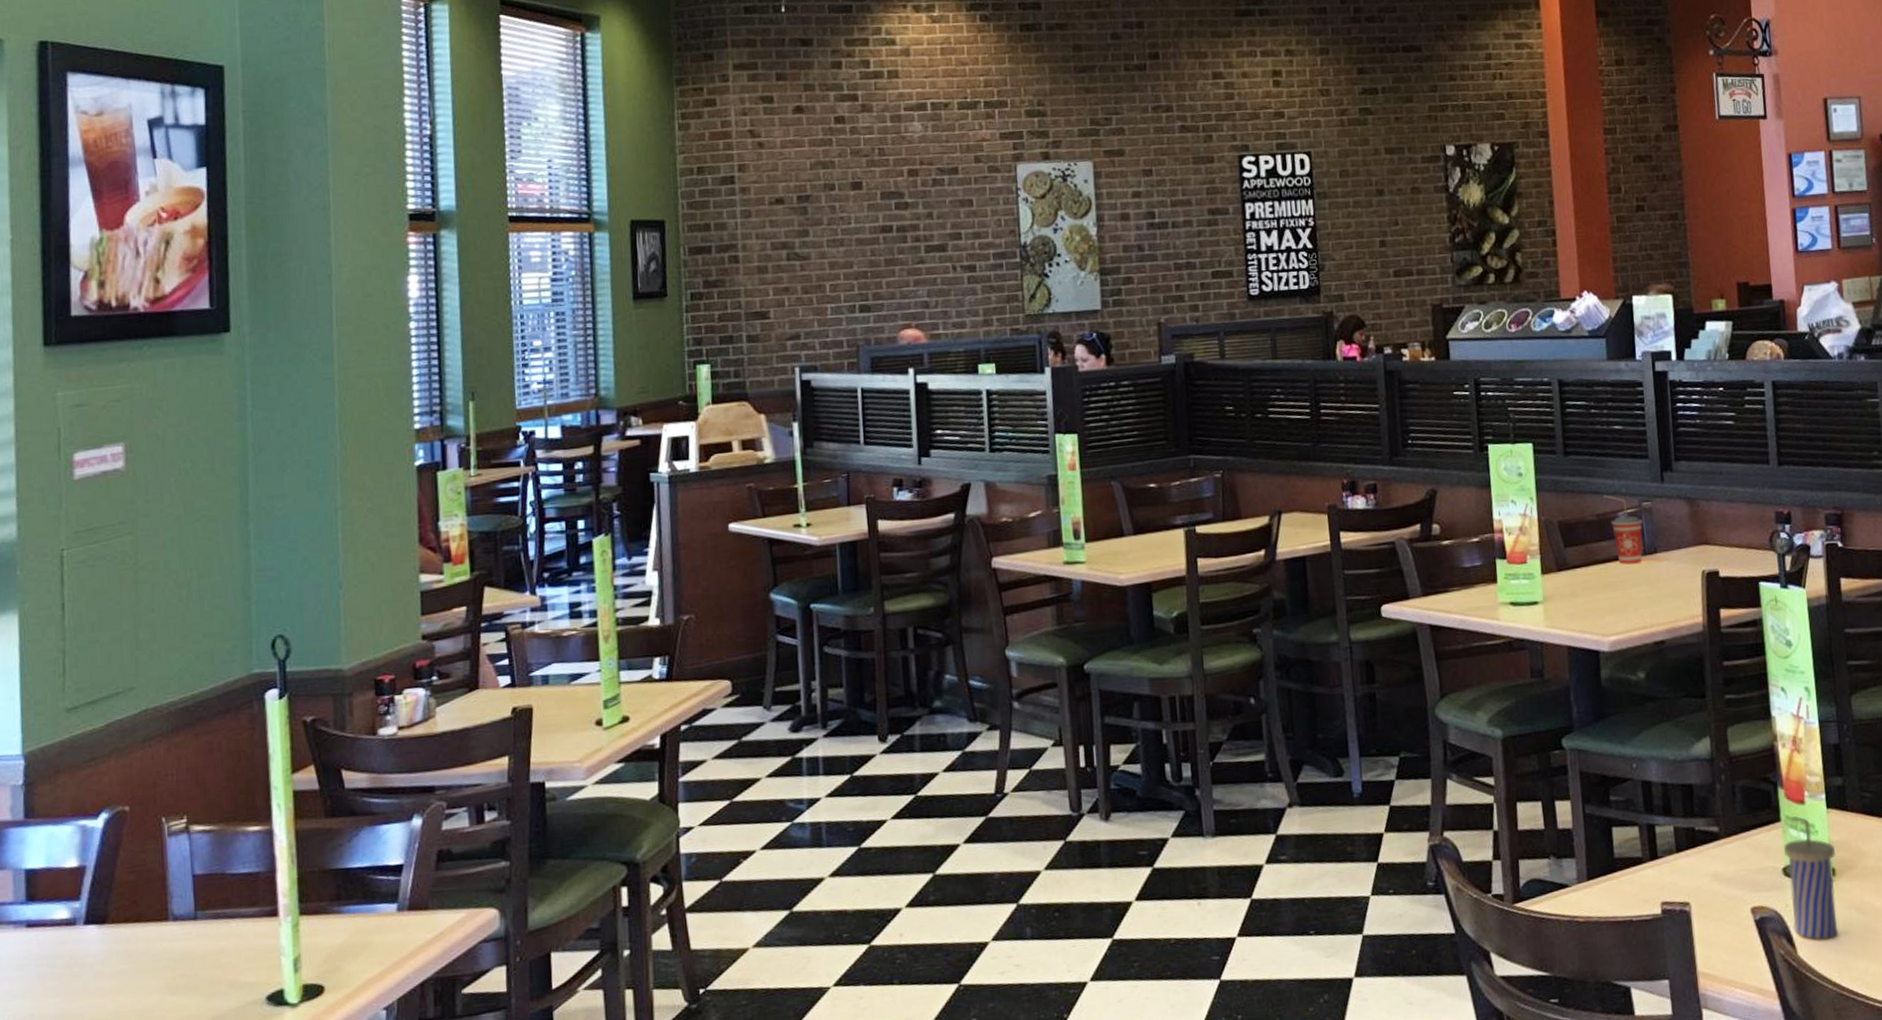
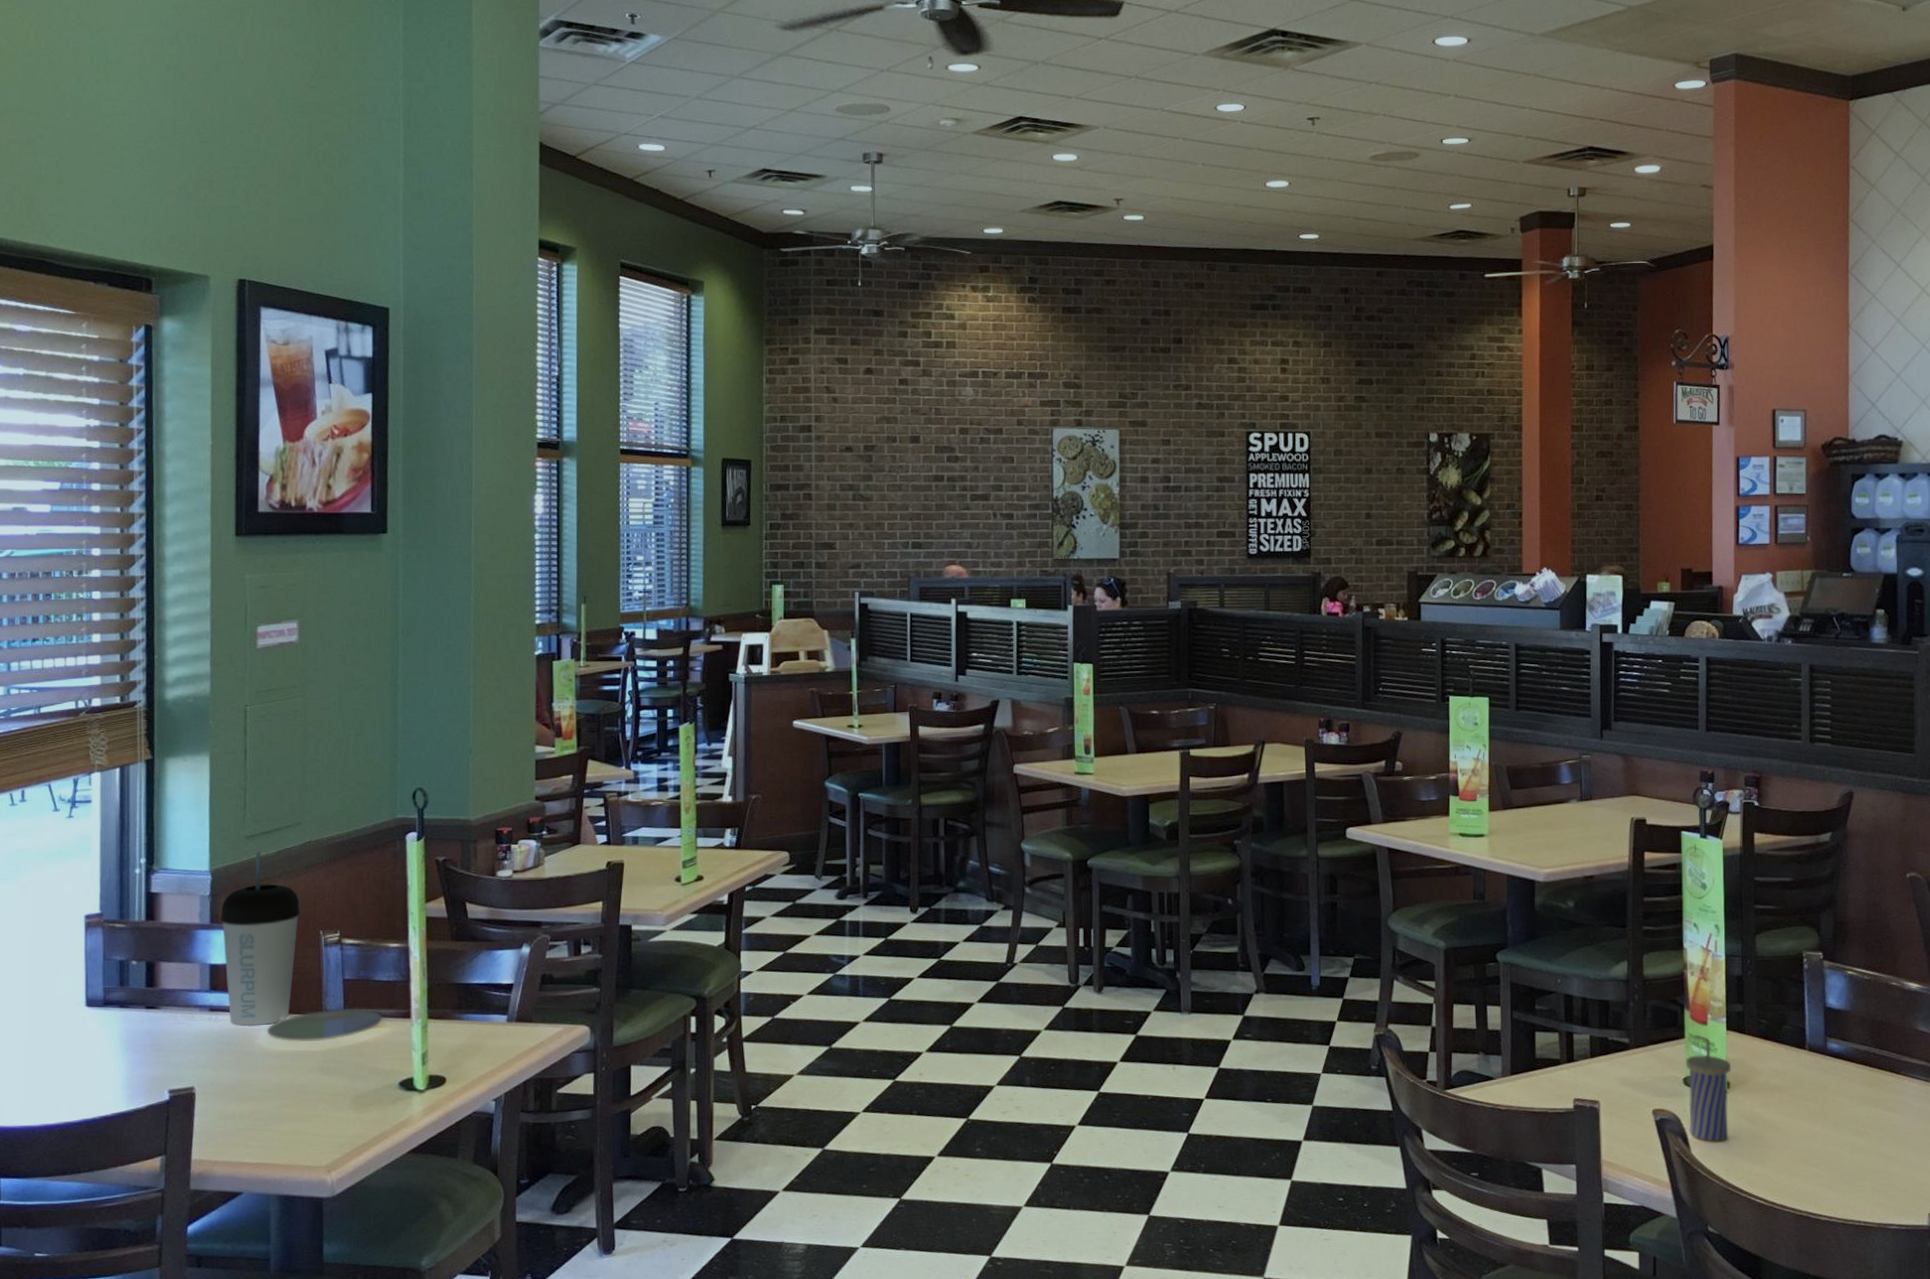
beverage cup: none [37,724,137,944] -> present [220,850,300,1027]
plate: none [98,909,244,958] -> present [266,1008,383,1043]
beverage cup: present [1604,495,1643,565] -> none [1548,746,1582,809]

